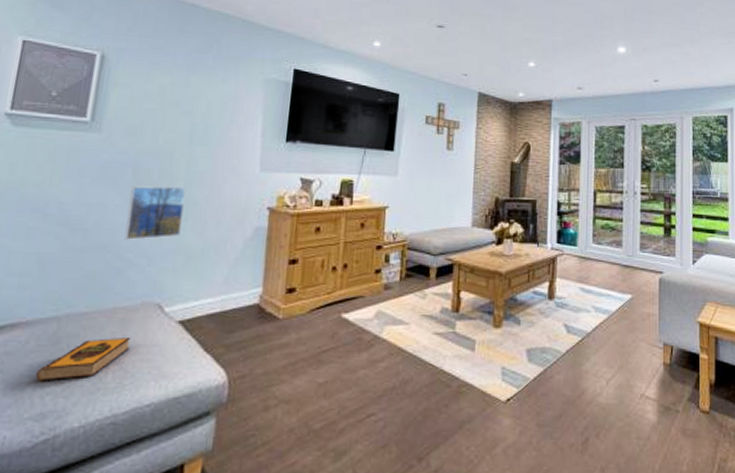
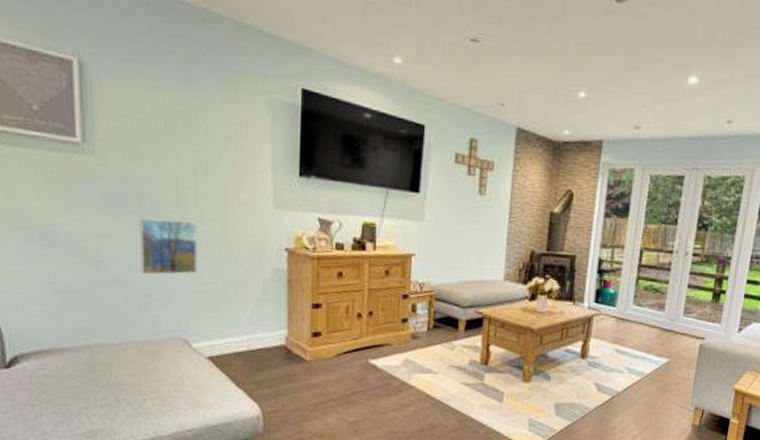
hardback book: present [35,338,131,382] -> none [78,369,163,404]

